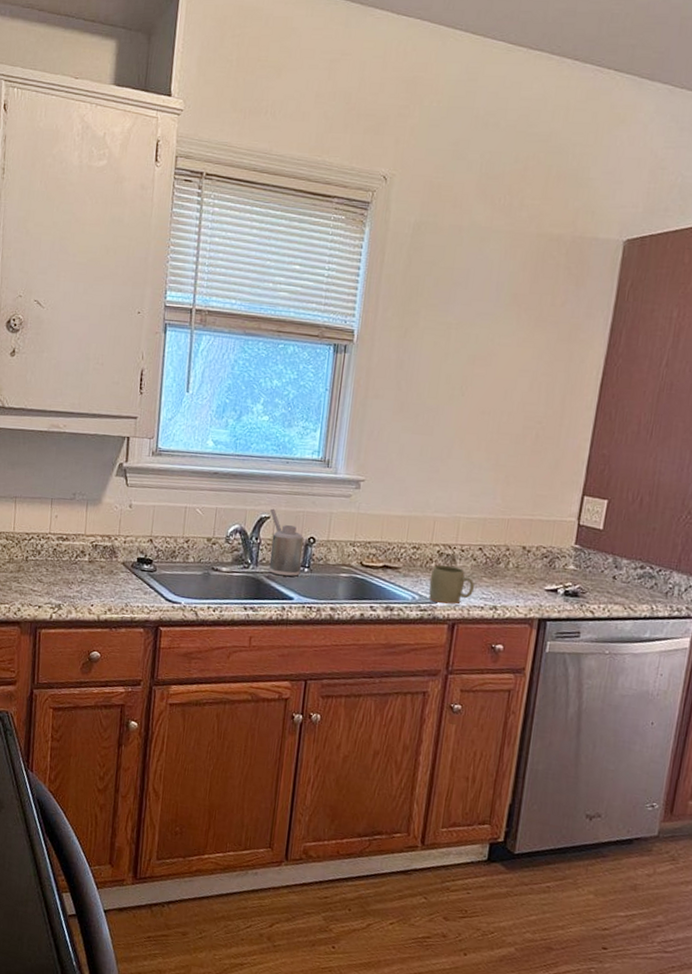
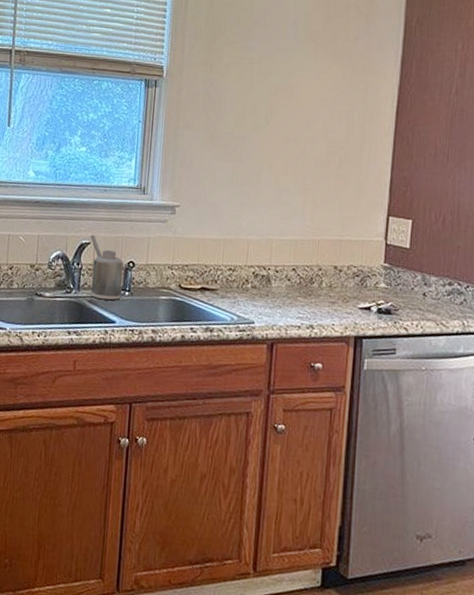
mug: present [429,565,474,605] -> none [246,285,290,325]

